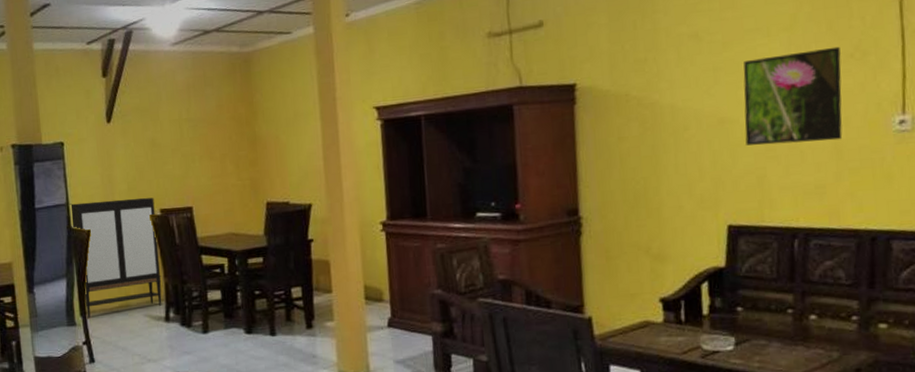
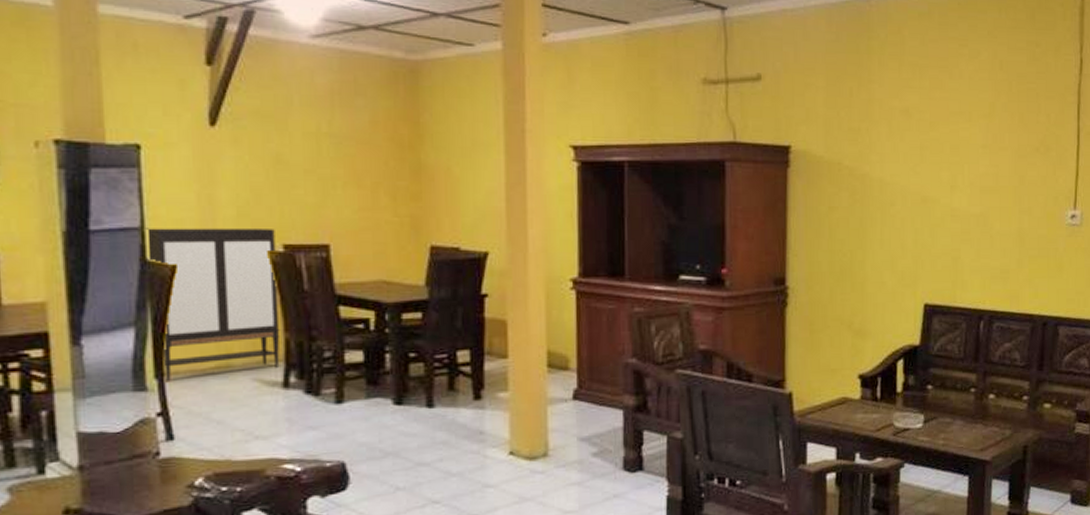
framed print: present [743,46,843,146] -> none [944,139,1029,228]

